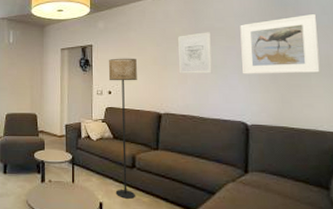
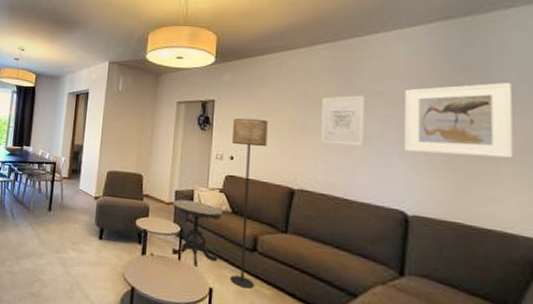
side table: none [64,132,106,187] -> present [172,199,223,267]

